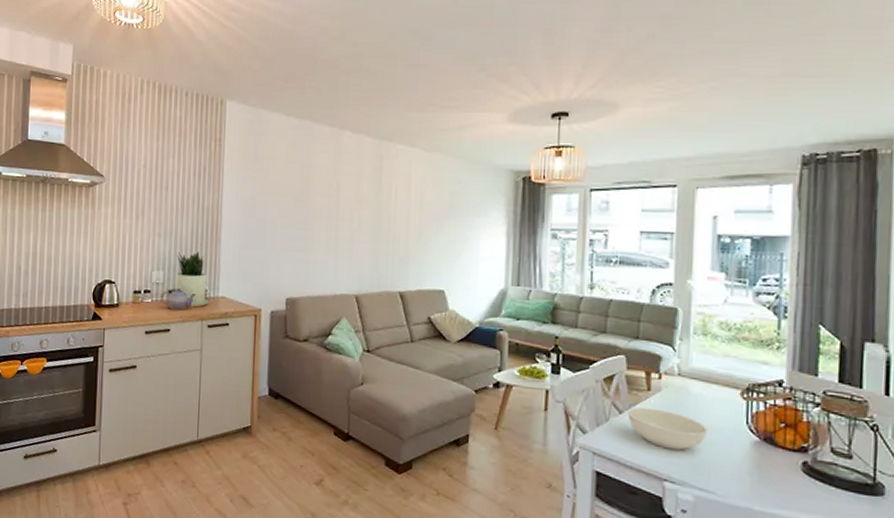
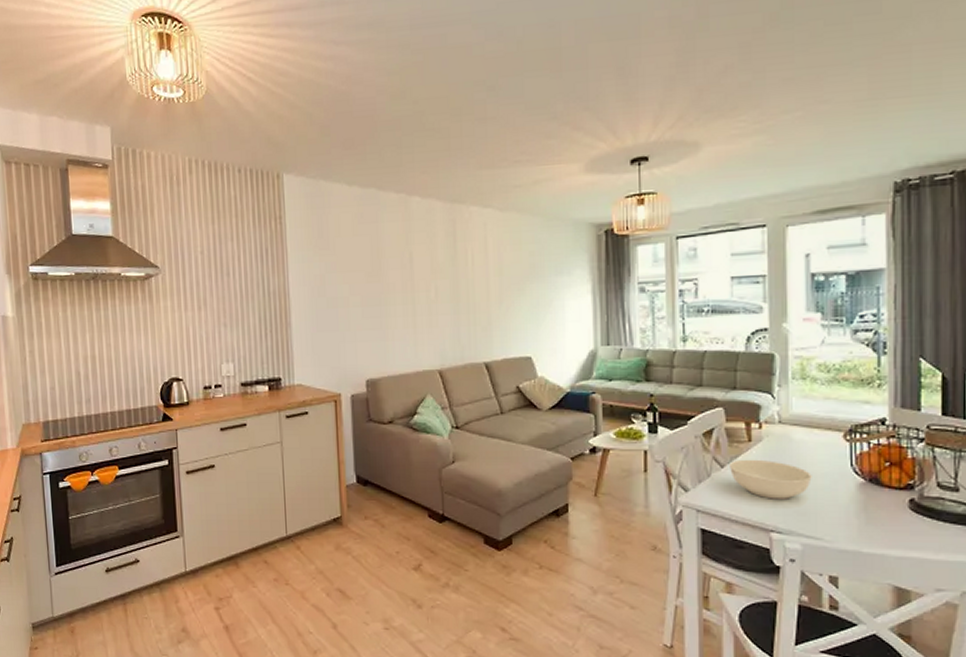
teapot: present [161,288,196,312] -> none [233,379,270,404]
planter: present [175,251,208,308] -> none [246,339,284,398]

